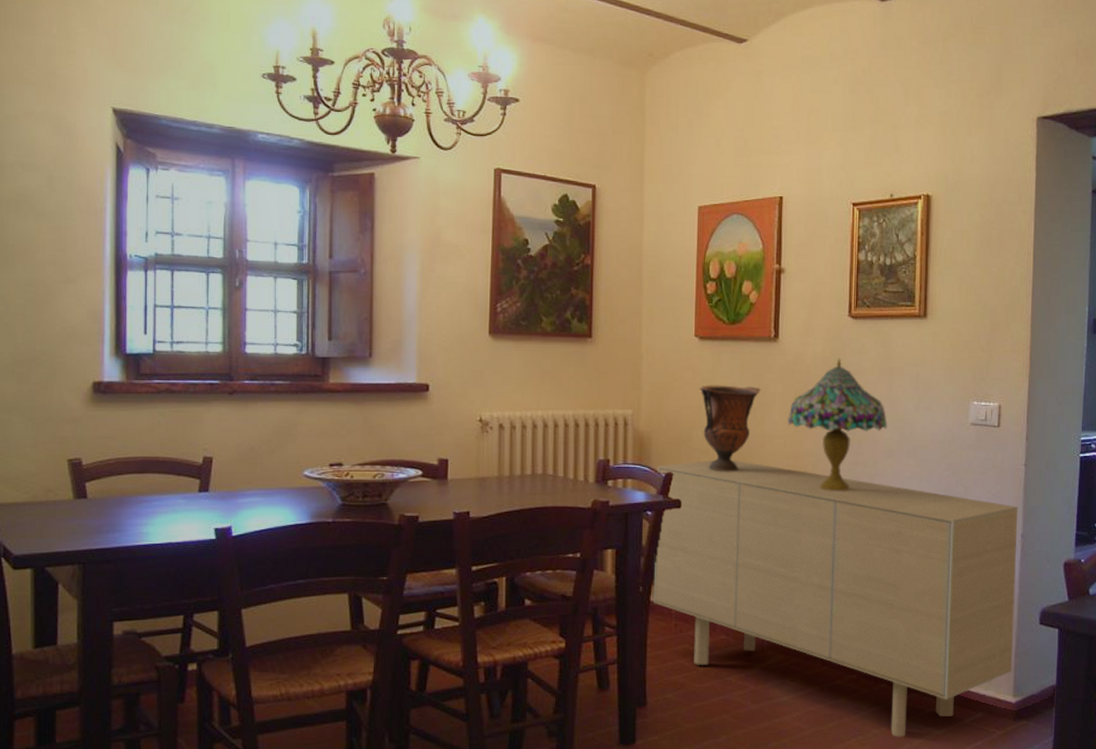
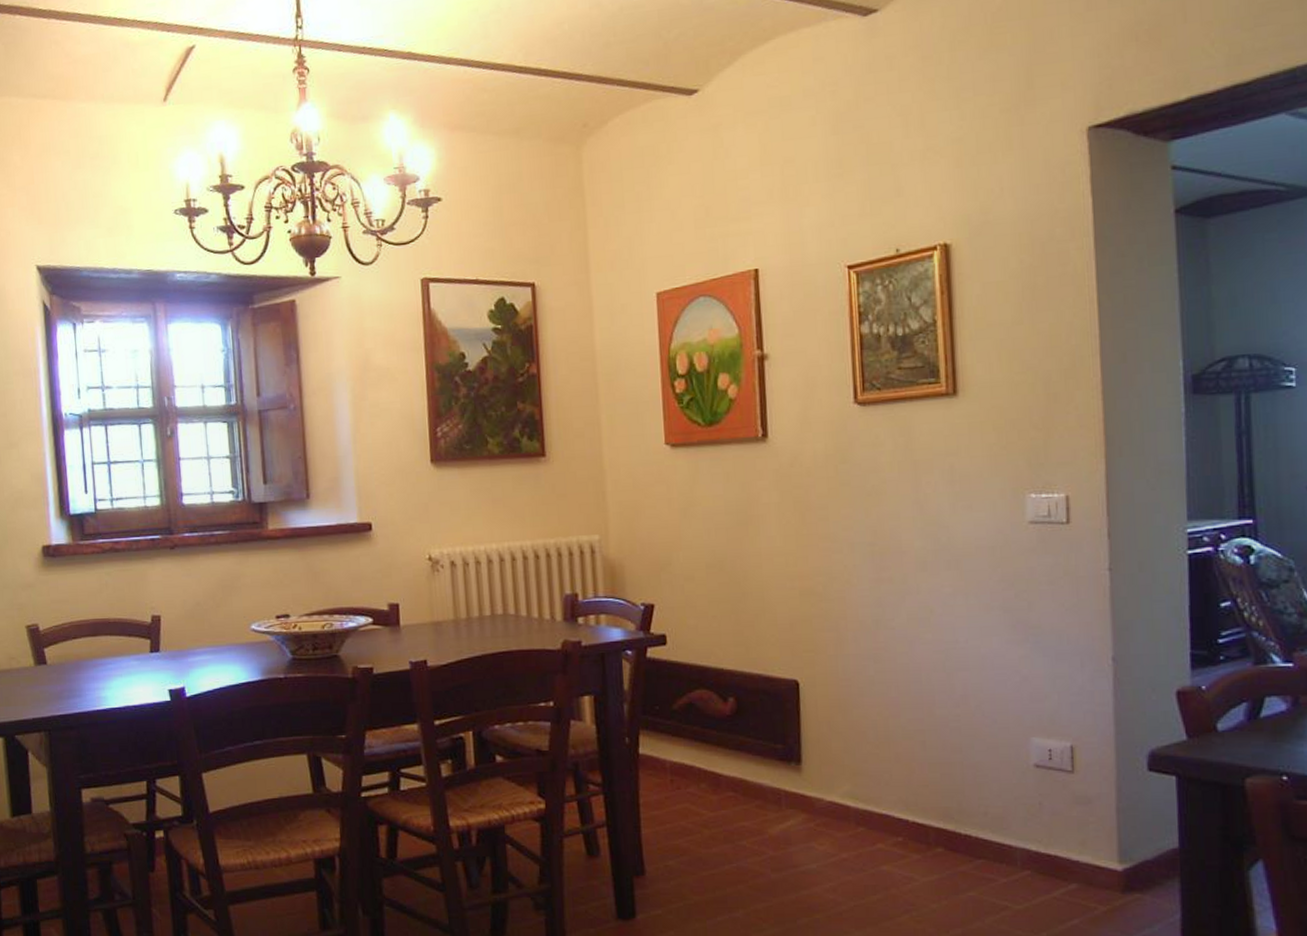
sideboard: present [653,460,1018,737] -> none [635,585,1115,913]
vase: present [699,385,761,472] -> none [676,497,751,601]
table lamp: present [788,358,887,492] -> none [788,454,917,616]

